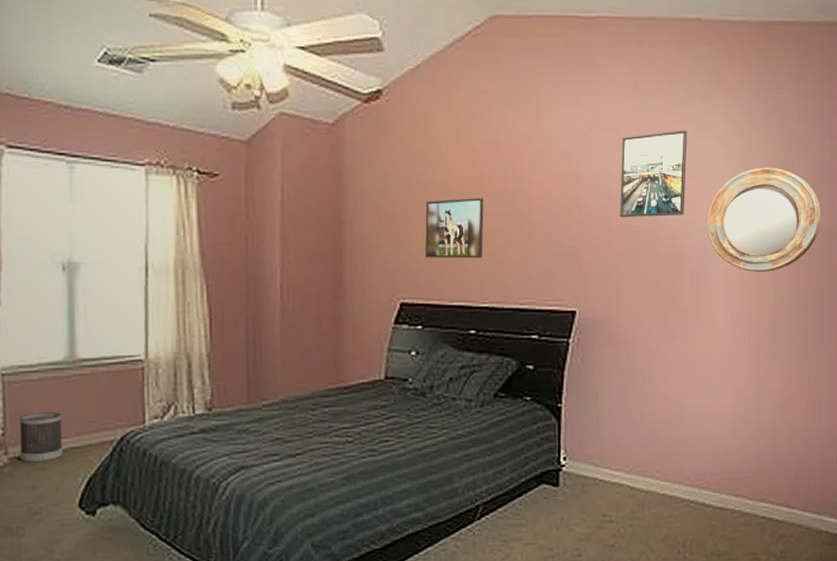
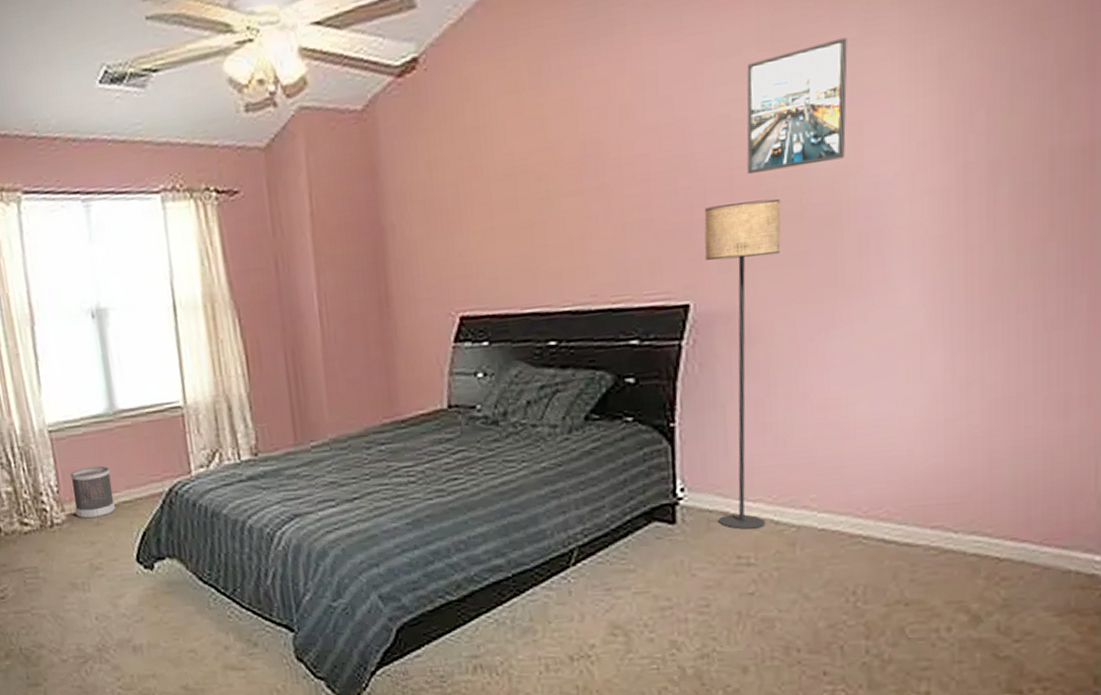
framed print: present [425,198,484,259] -> none [483,174,560,259]
floor lamp: none [588,238,642,493] -> present [704,199,781,530]
home mirror: present [707,167,822,272] -> none [880,68,1072,225]

